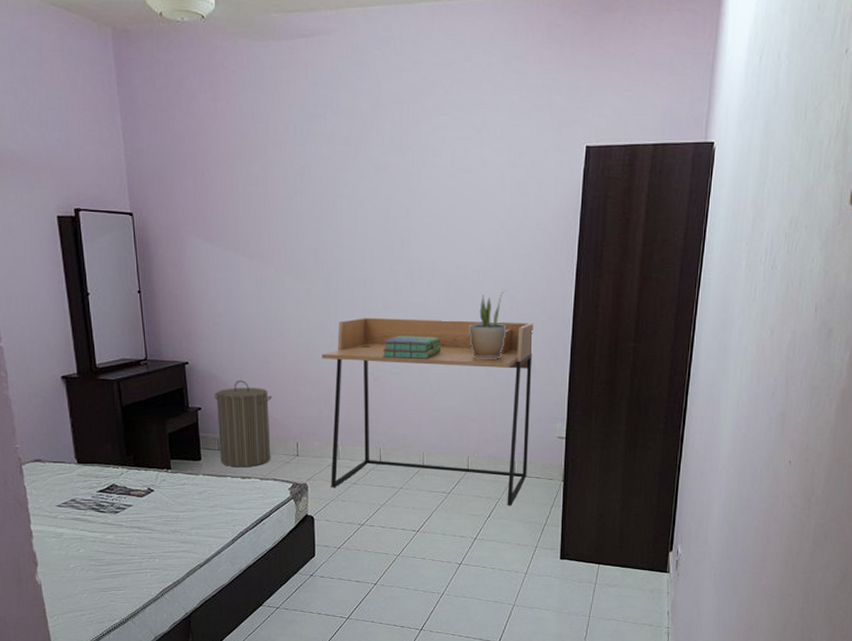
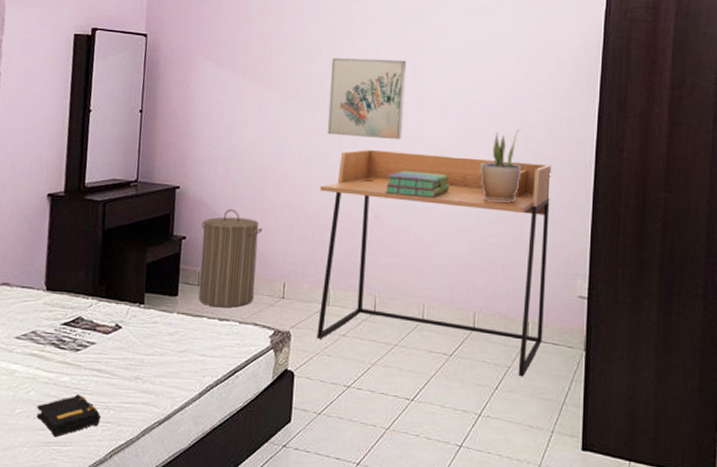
book: none [89,549,148,584] -> present [36,394,101,438]
wall art: none [322,228,395,307] -> present [327,58,407,140]

